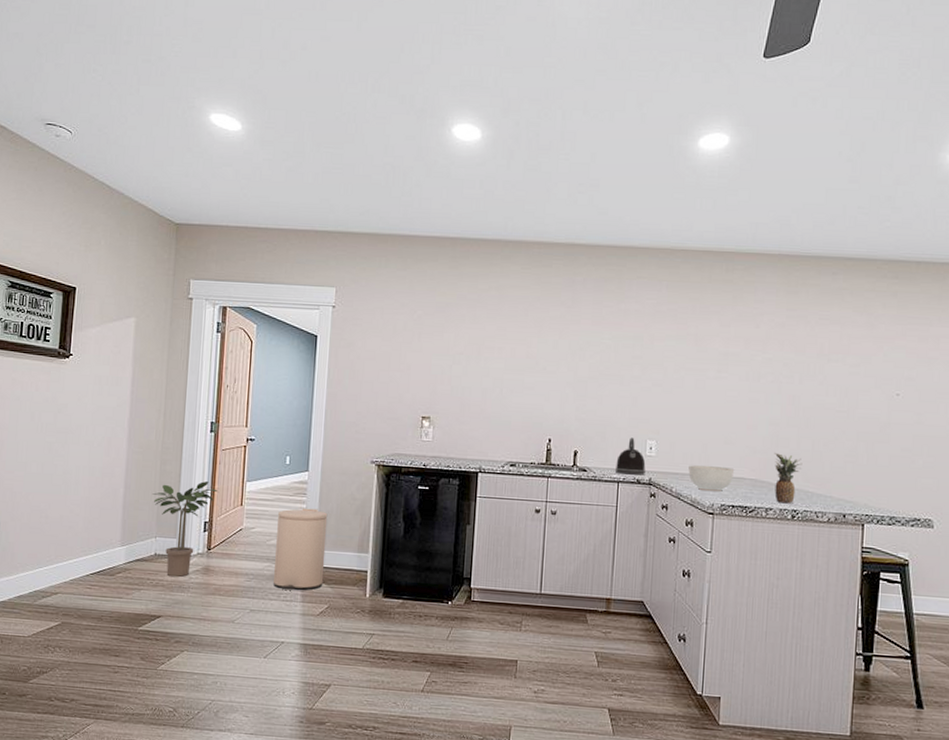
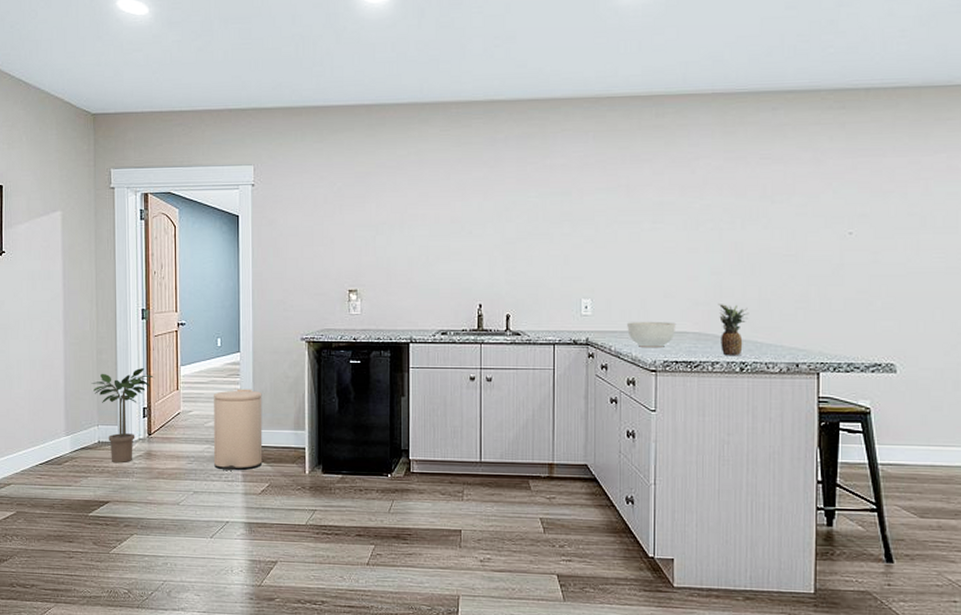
kettle: present [614,437,646,475] -> none [549,297,582,336]

